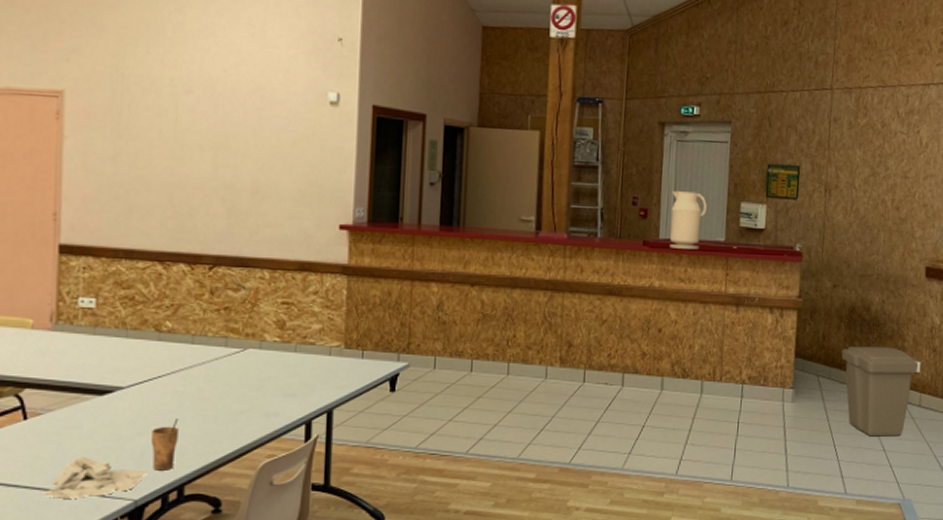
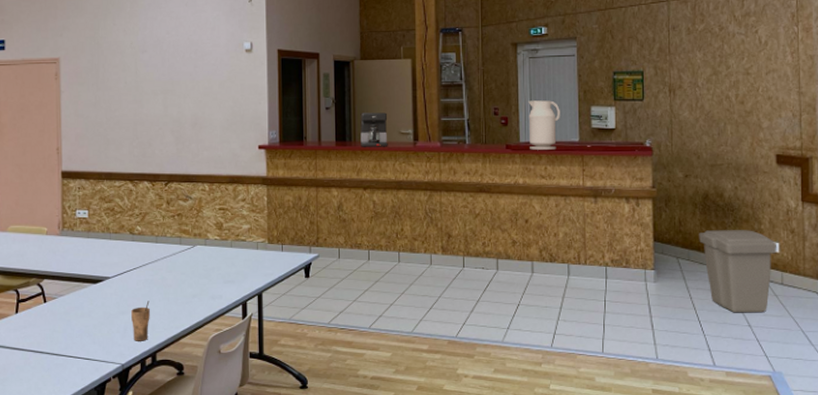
tissue: present [41,456,148,499] -> none [58,330,130,362]
coffee maker: none [471,192,507,237] -> present [360,112,388,148]

